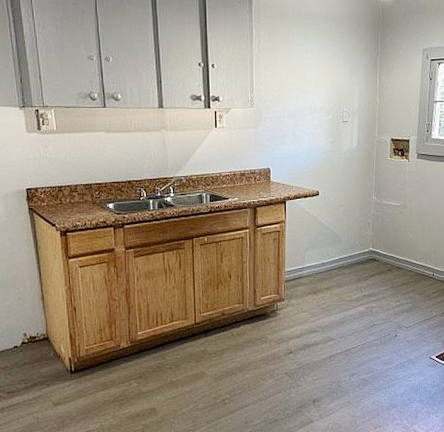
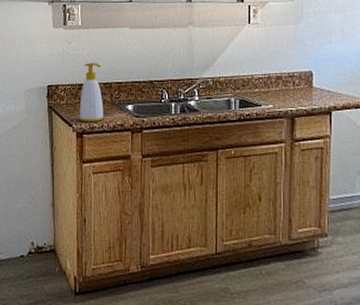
soap bottle: none [61,165,87,222] -> present [78,62,104,123]

